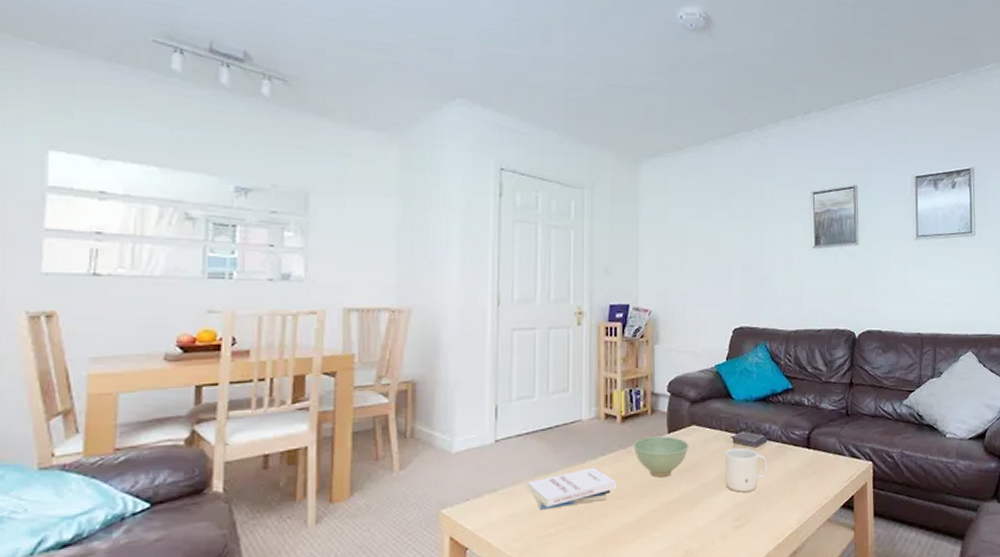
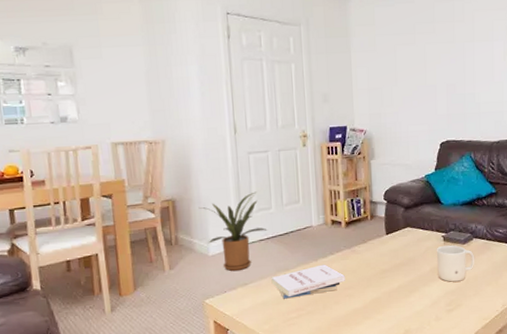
house plant: none [444,375,527,473] -> present [198,191,268,271]
bowl: present [633,436,690,477] -> none [357,237,405,271]

